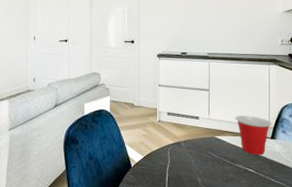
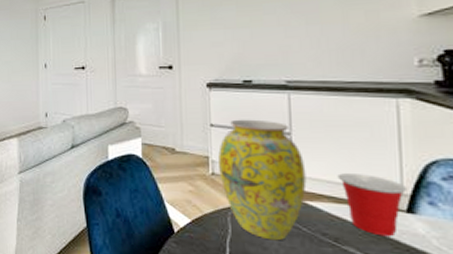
vase: none [163,80,217,166] -> present [218,119,307,241]

